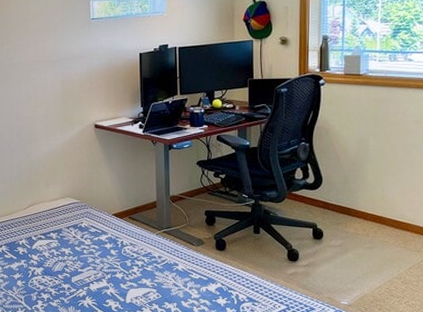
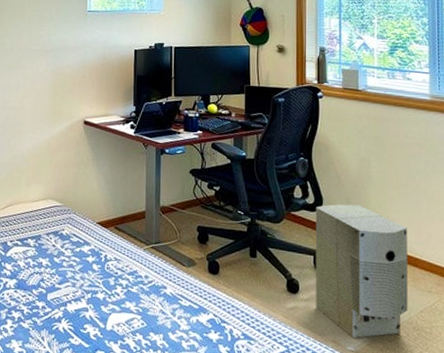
air purifier: none [314,181,401,295] -> present [315,204,408,339]

